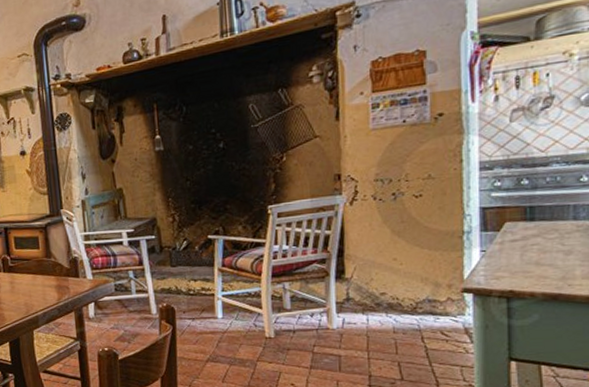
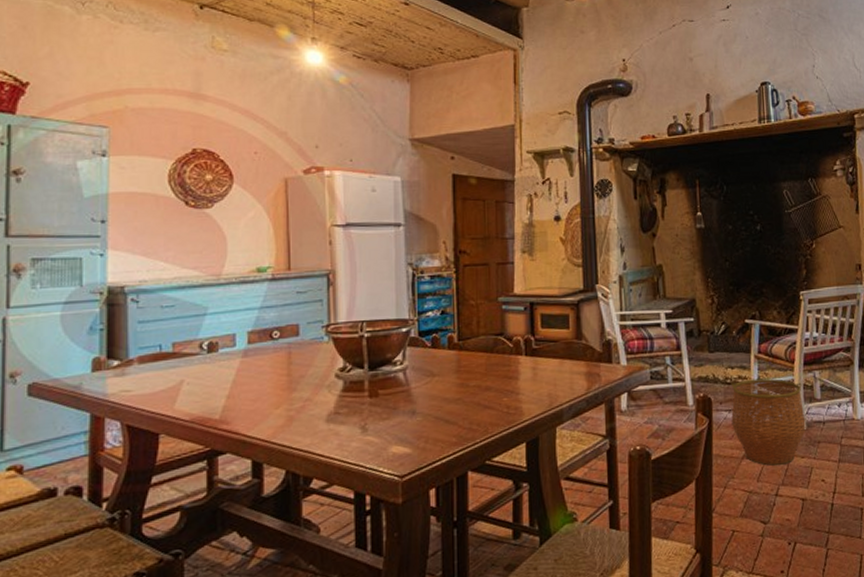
basket: none [194,289,274,369] -> present [731,378,806,466]

